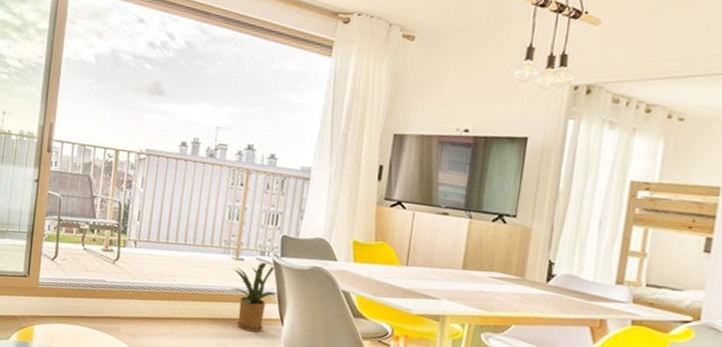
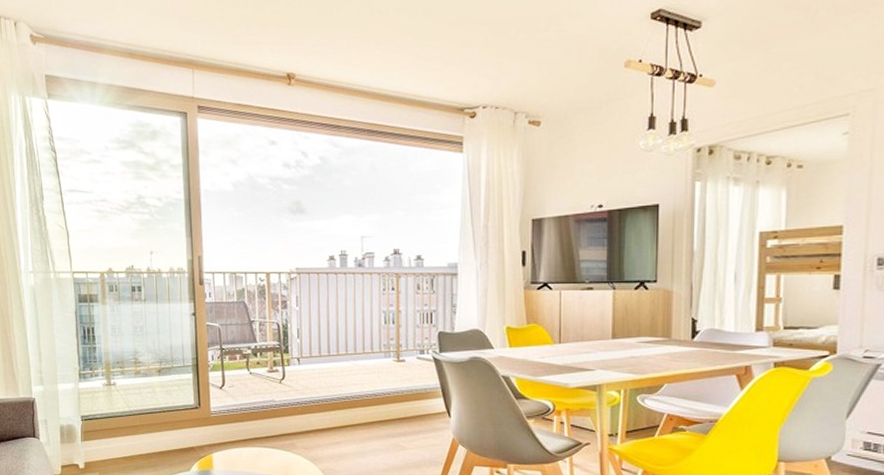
house plant: present [231,261,276,333] -> none [395,358,440,428]

